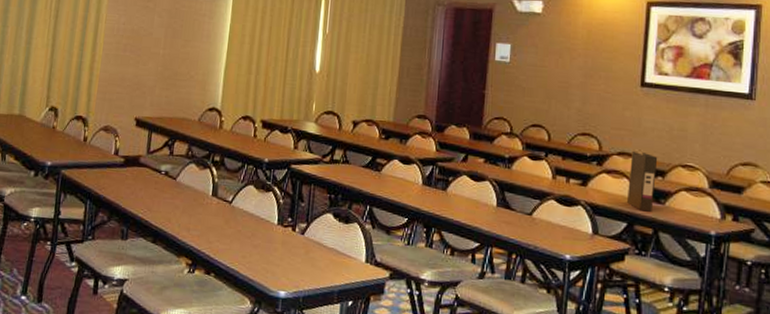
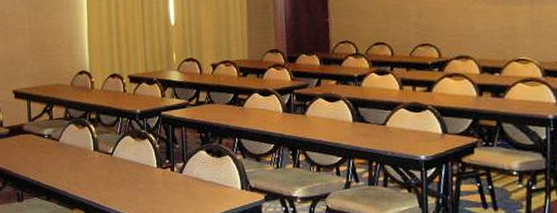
binder: present [627,150,658,212] -> none [468,53,494,107]

